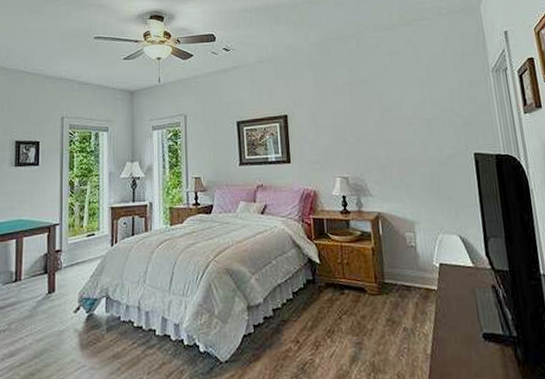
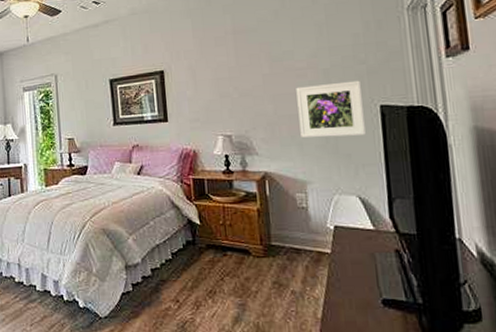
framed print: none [404,130,463,181] -> present [296,80,366,138]

